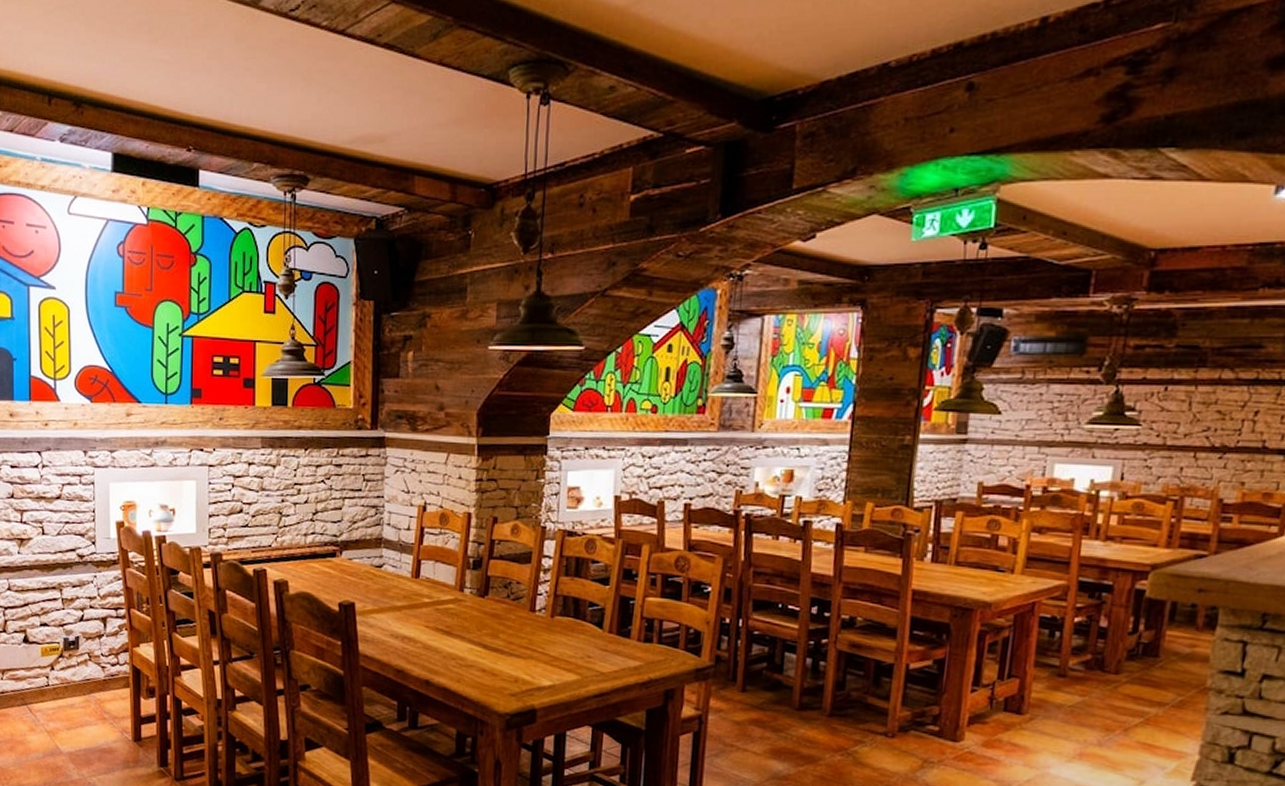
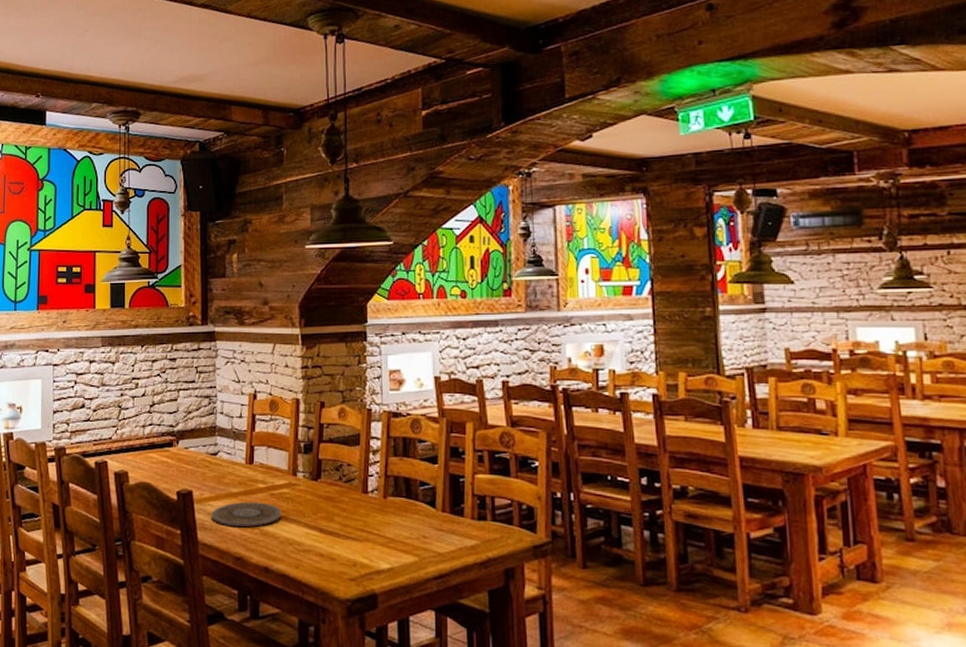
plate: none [374,615,446,641] -> present [211,501,282,527]

